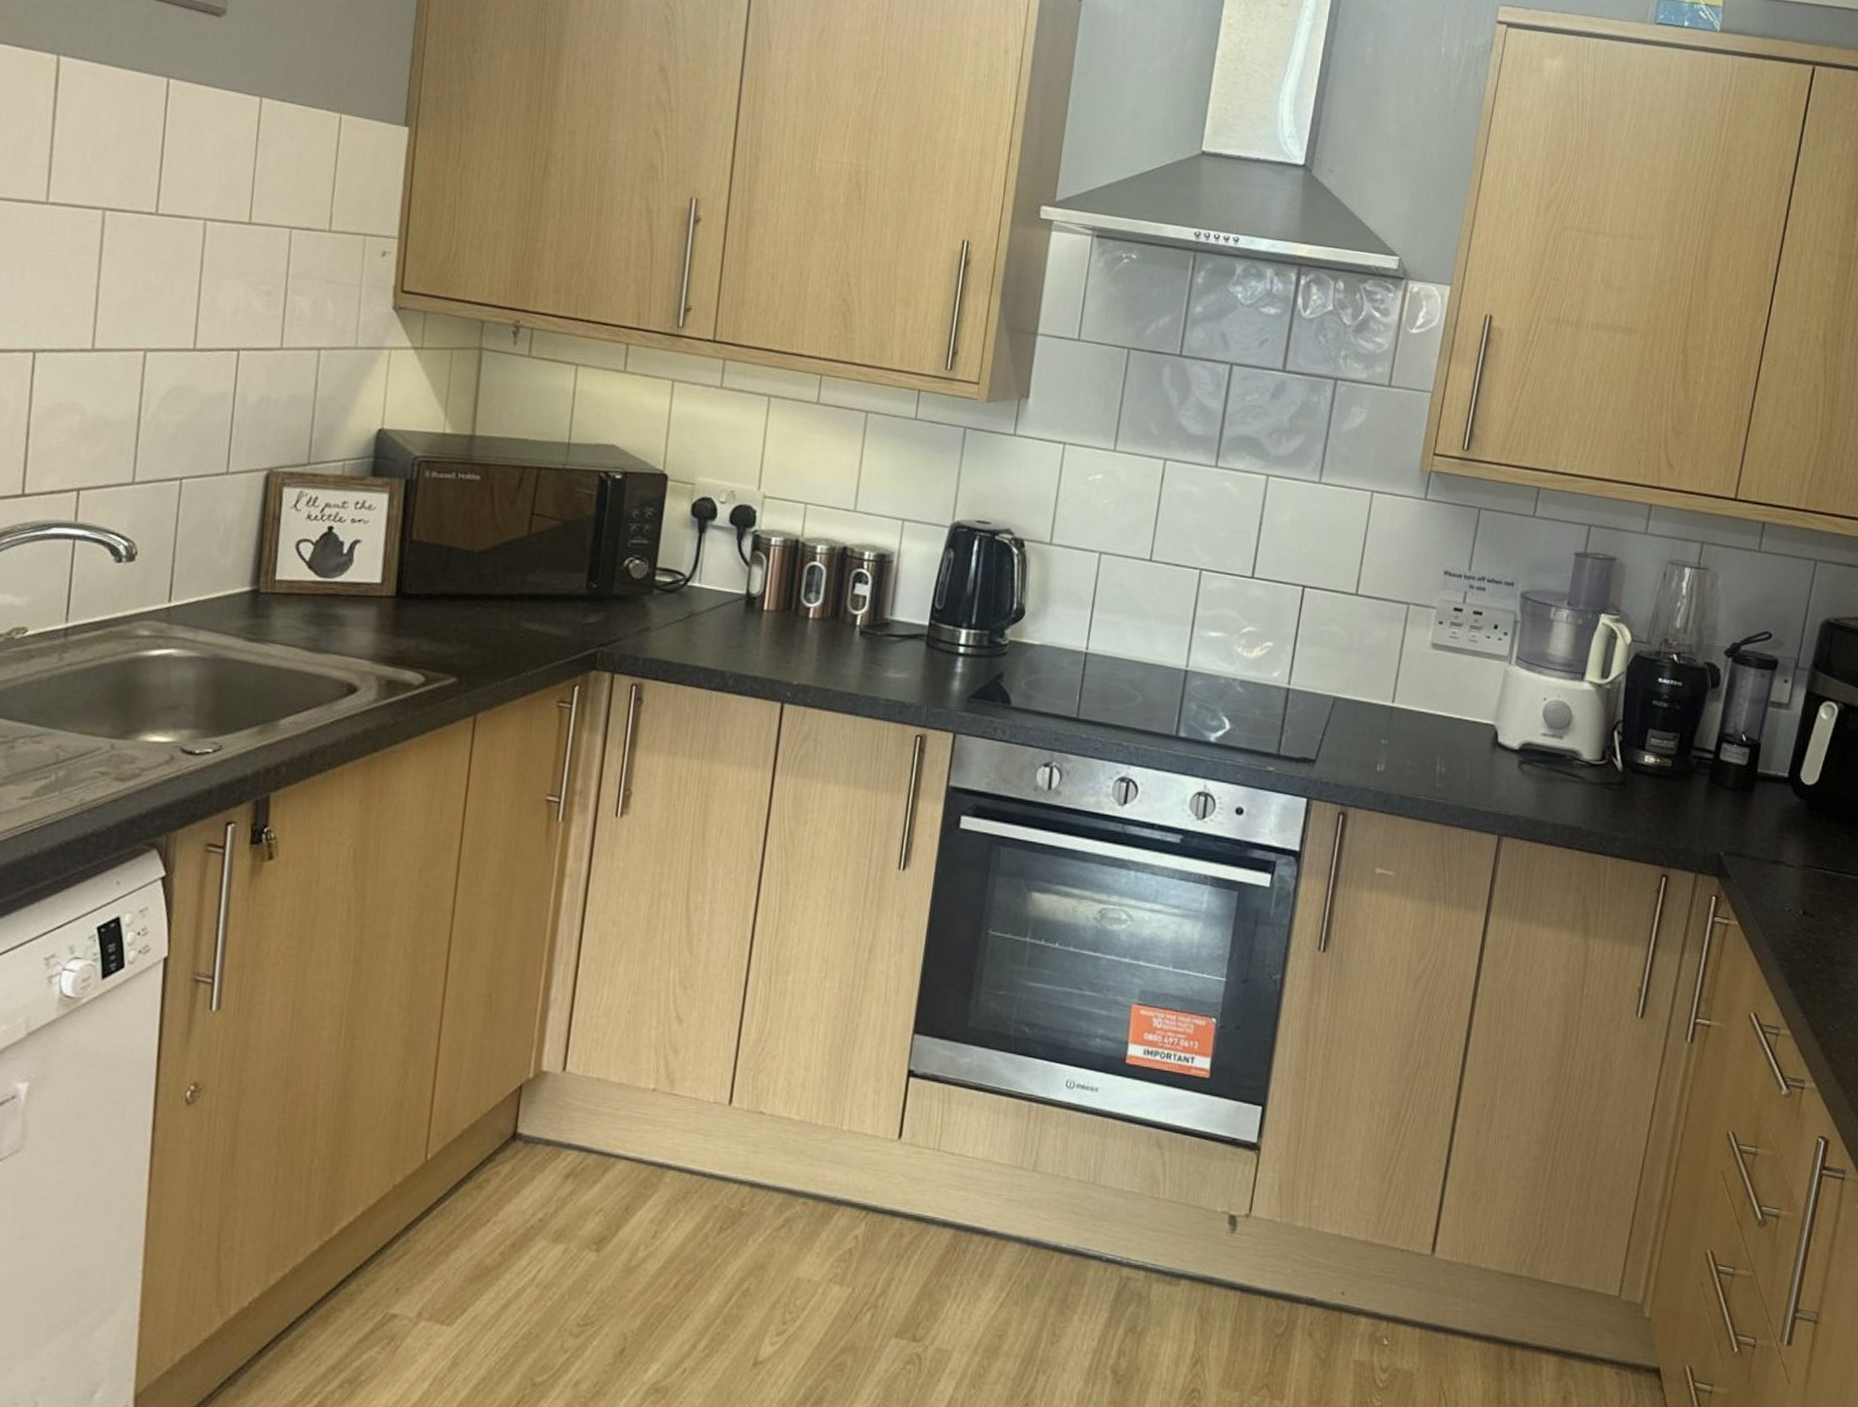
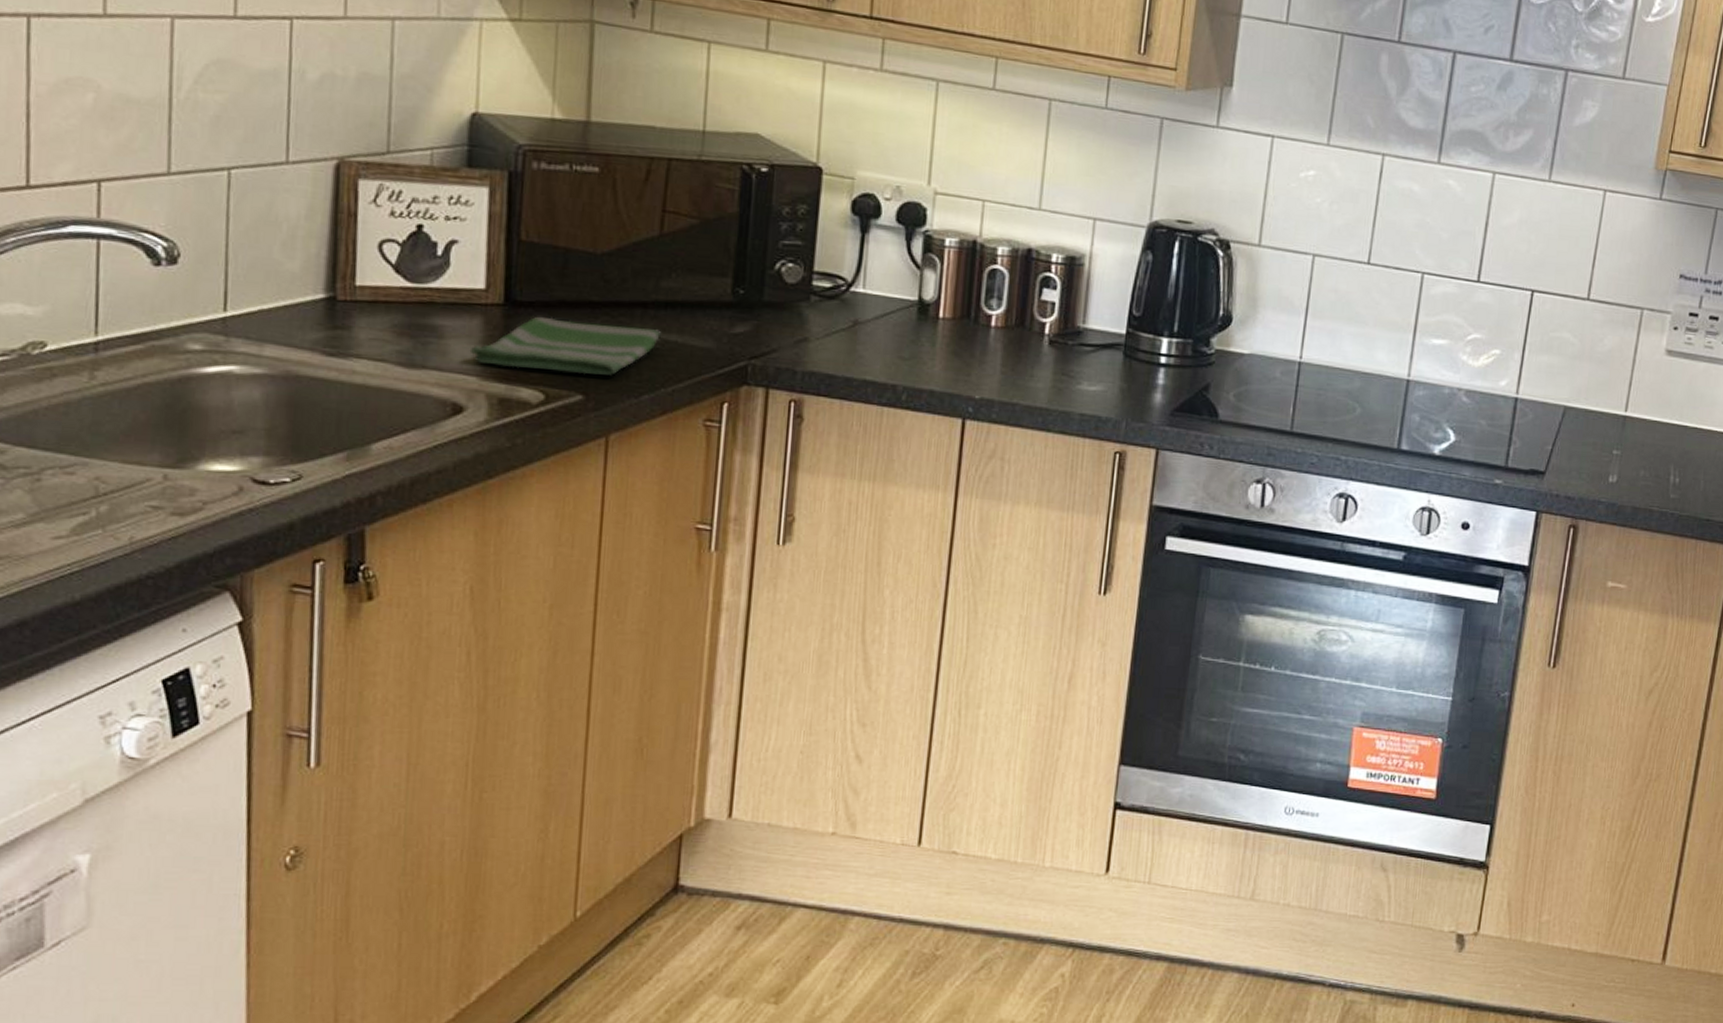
dish towel: none [365,607,525,660] -> present [469,316,661,376]

